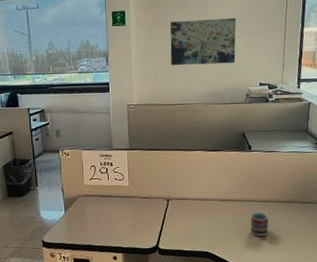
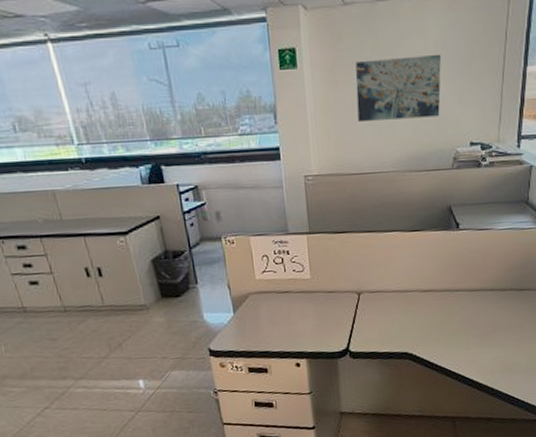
cup: present [250,212,269,236] -> none [457,303,480,332]

